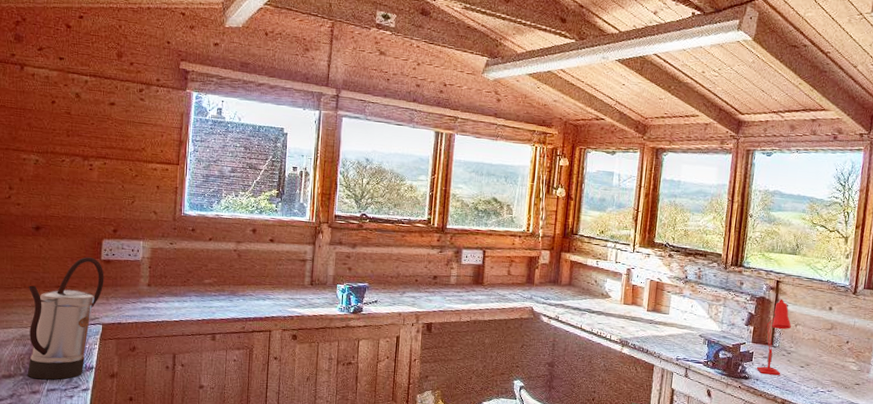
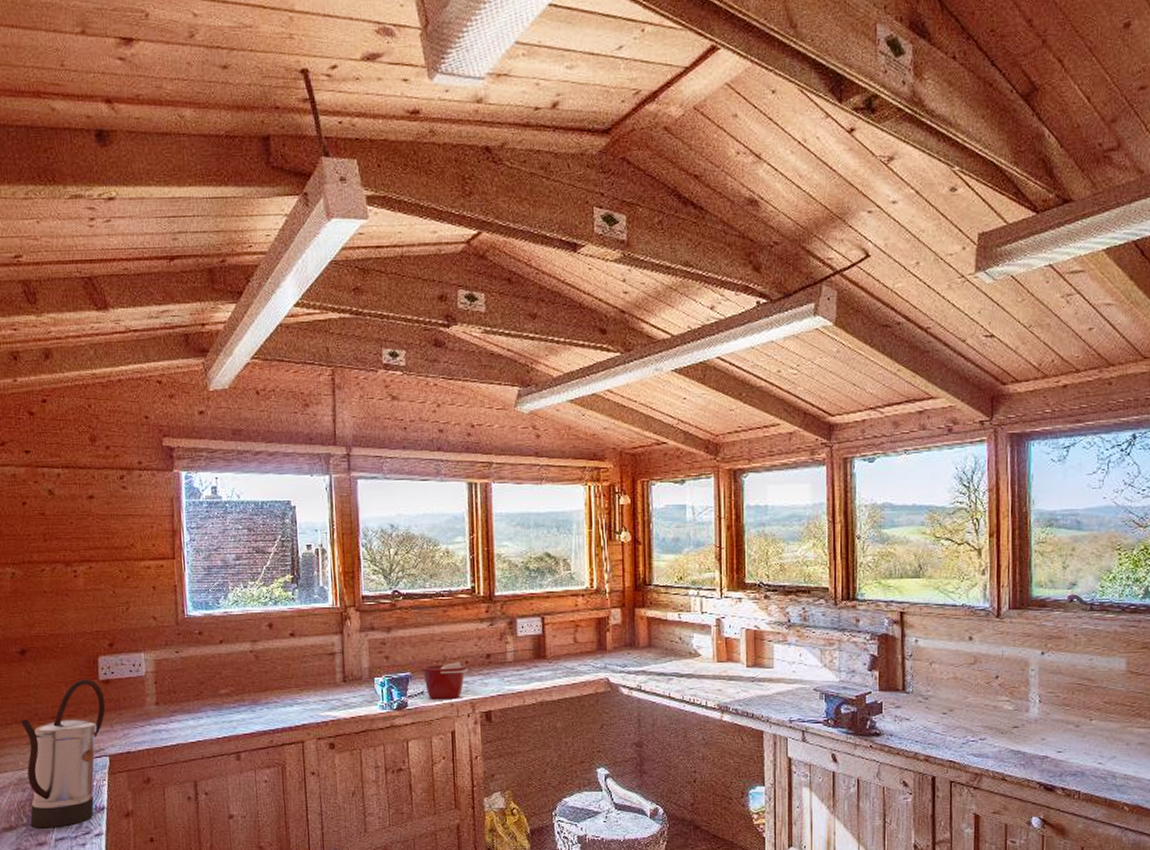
bucket: none [377,278,417,310] -> present [420,661,469,699]
desk lamp: present [756,298,791,375] -> none [888,633,925,727]

